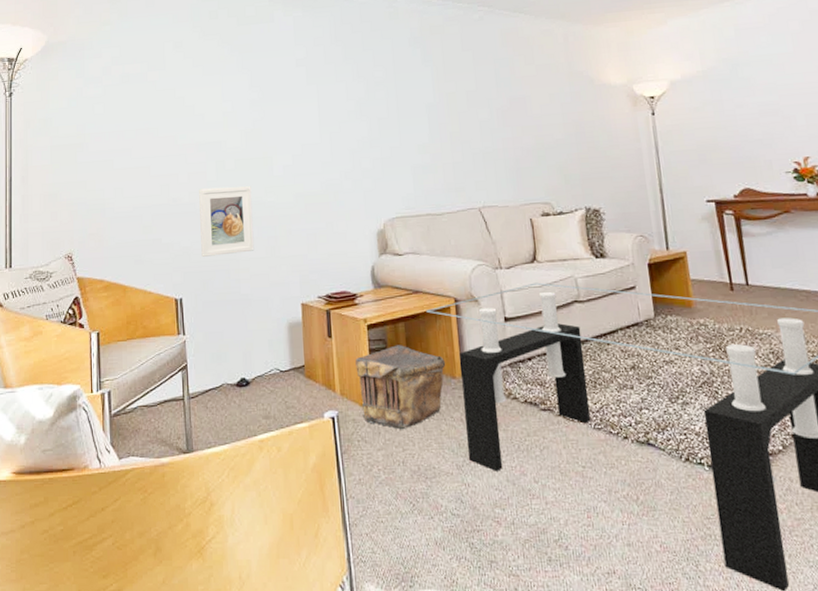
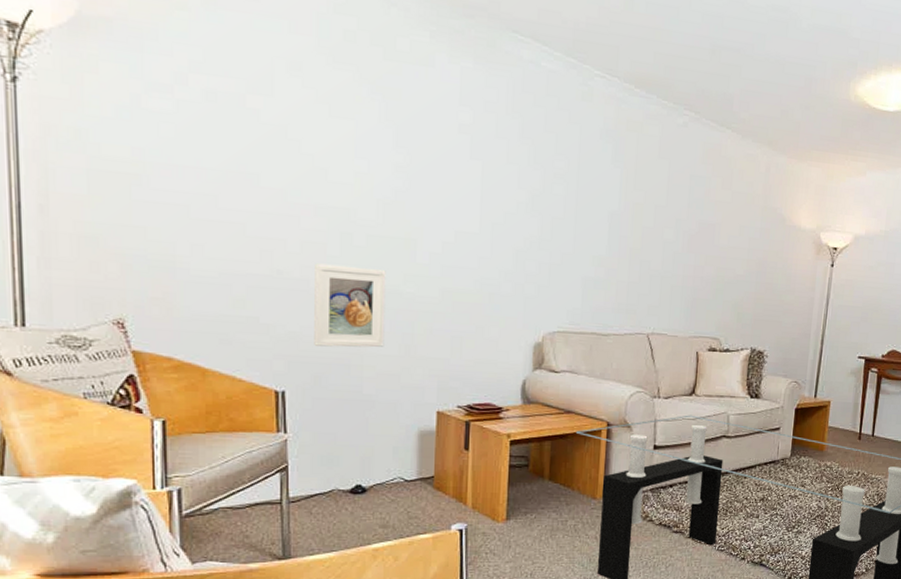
pouch: present [355,345,446,430] -> none [492,463,589,545]

